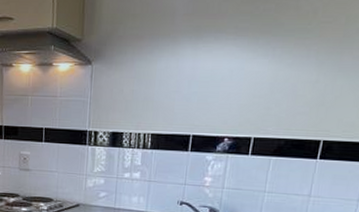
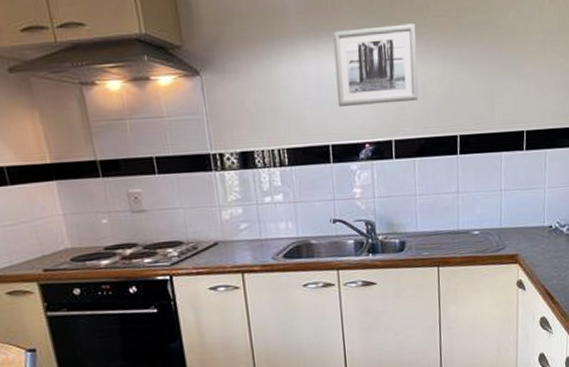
wall art: none [205,28,299,103] -> present [332,23,419,108]

